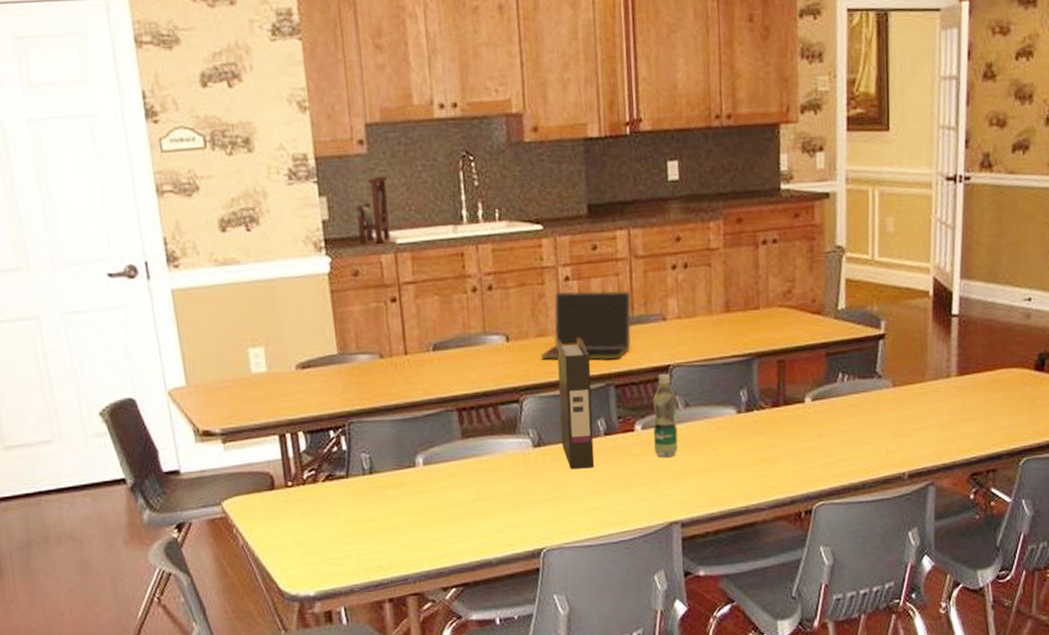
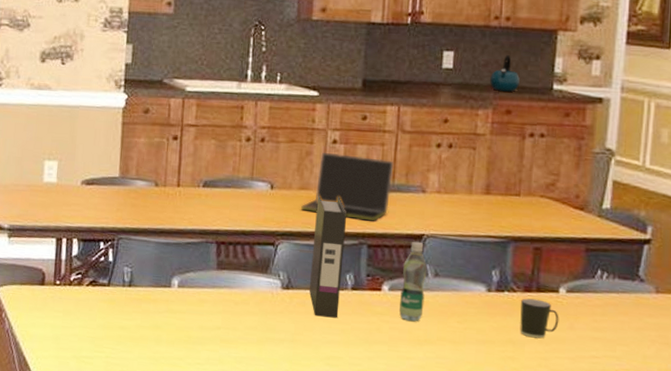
paper towel holder: present [356,176,391,244] -> none [154,33,187,89]
kettle: none [718,157,747,199] -> present [490,55,520,92]
mug: none [769,412,808,453] -> present [520,298,559,339]

